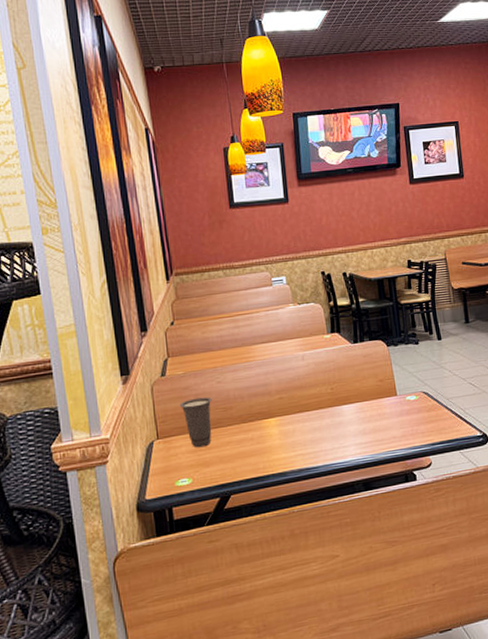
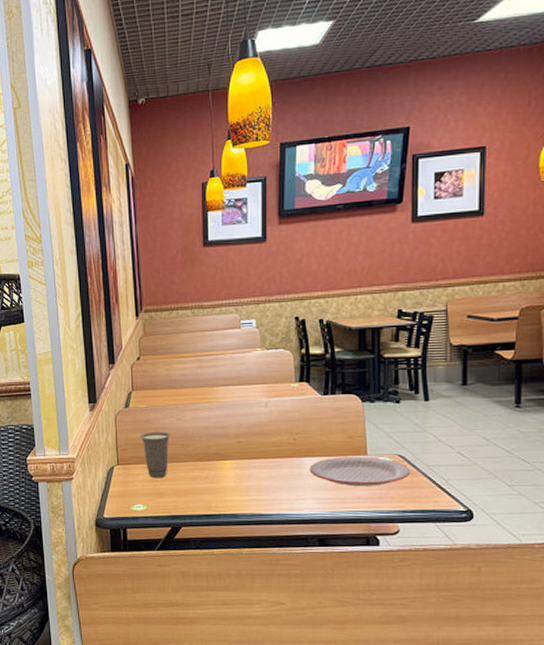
plate: none [348,397,435,428] -> present [309,457,411,486]

